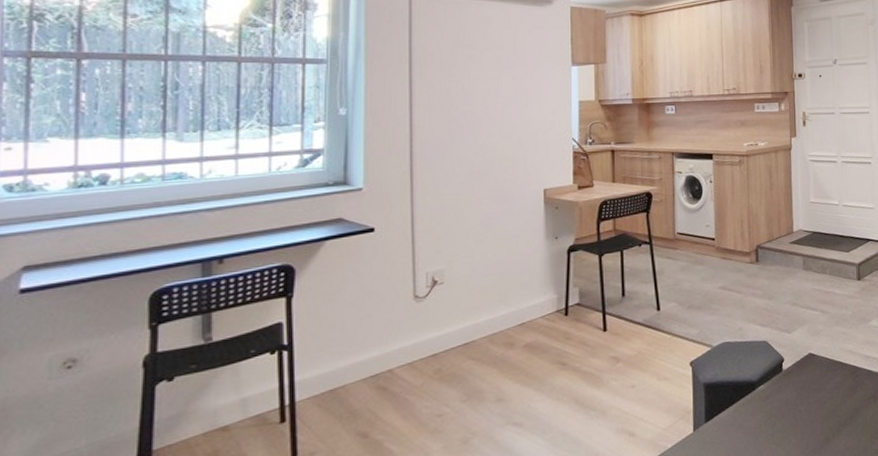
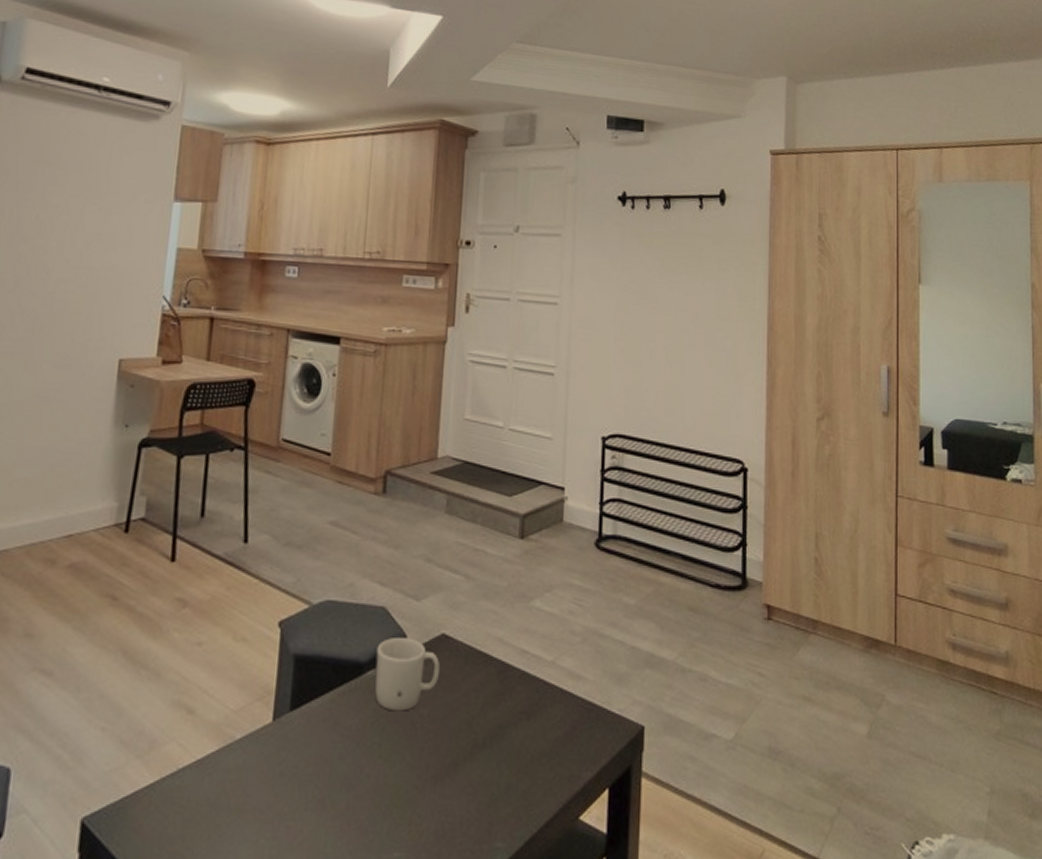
mug: none [763,359,811,411] -> present [374,636,441,711]

